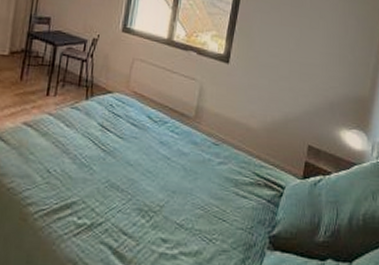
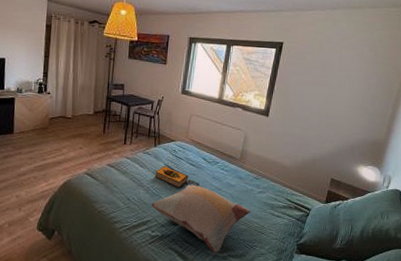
decorative pillow: none [78,144,209,250] -> present [151,179,251,253]
hardback book: none [84,125,129,157] -> present [154,165,189,188]

